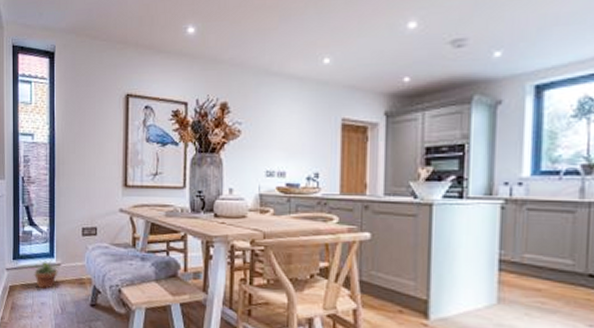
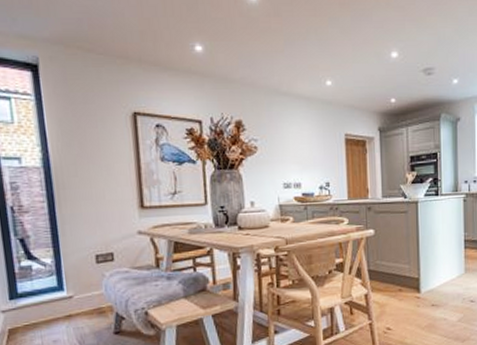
potted plant: present [32,258,60,289] -> none [38,292,72,325]

